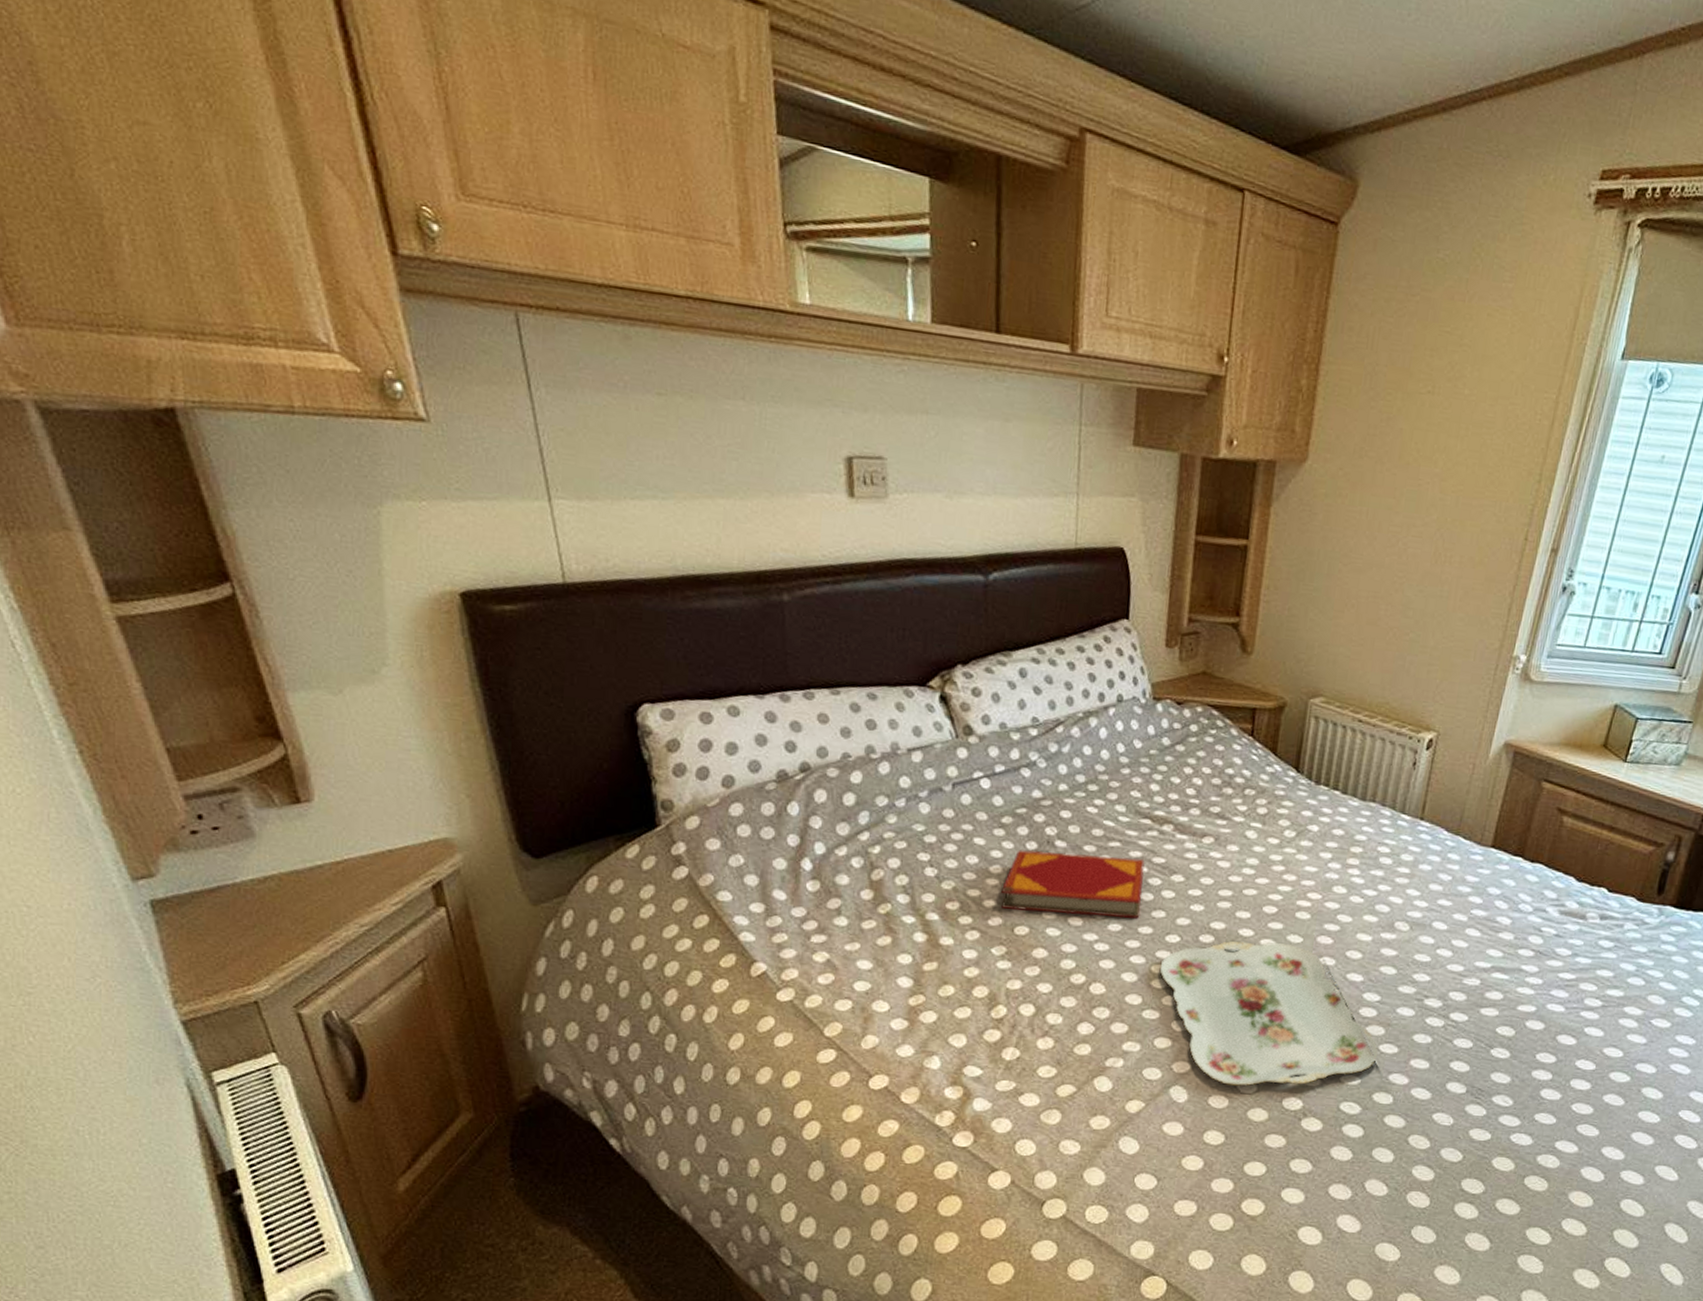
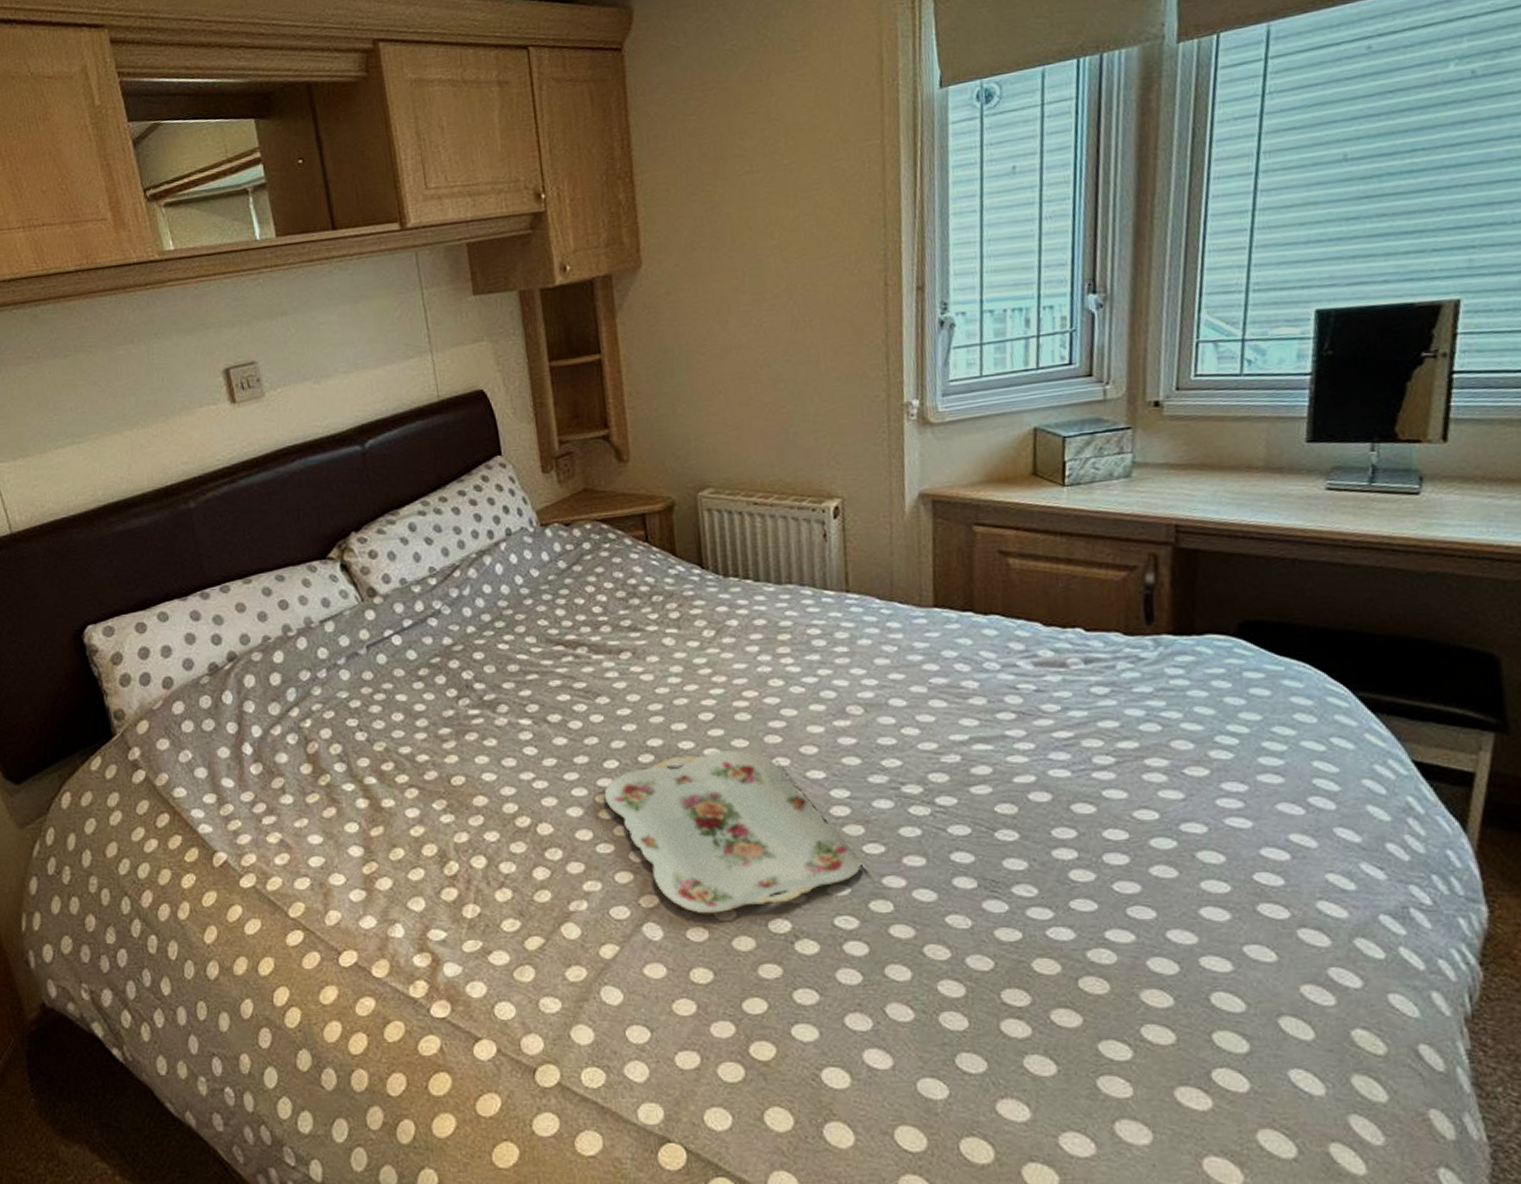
hardback book: present [1001,849,1145,919] -> none [431,687,573,761]

